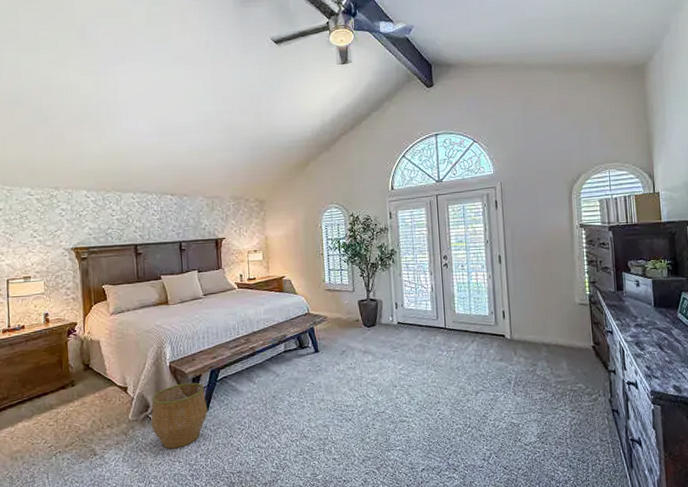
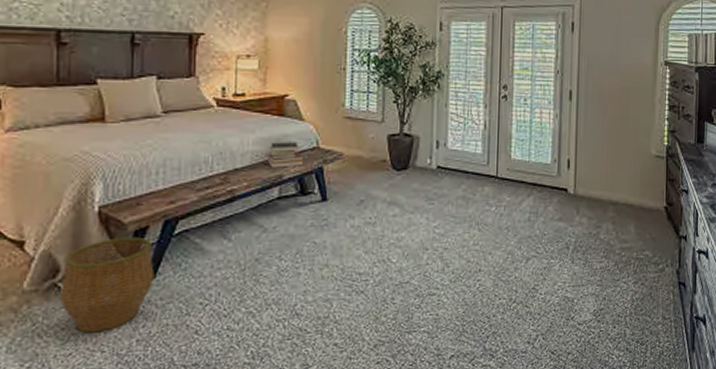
books: none [275,310,300,330] -> present [268,142,304,168]

